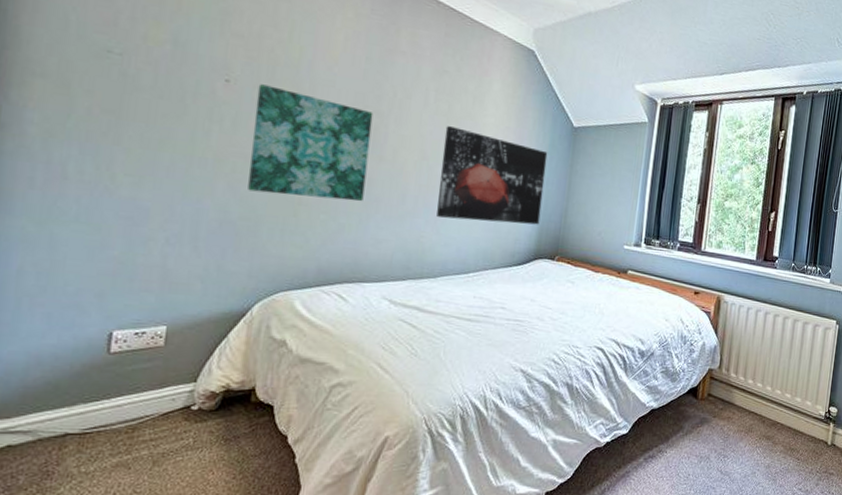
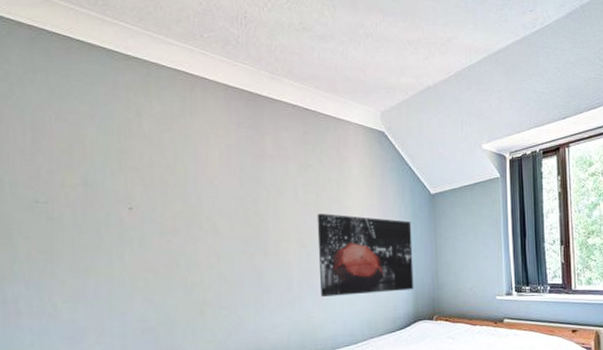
wall art: present [248,84,373,202] -> none [156,206,256,300]

